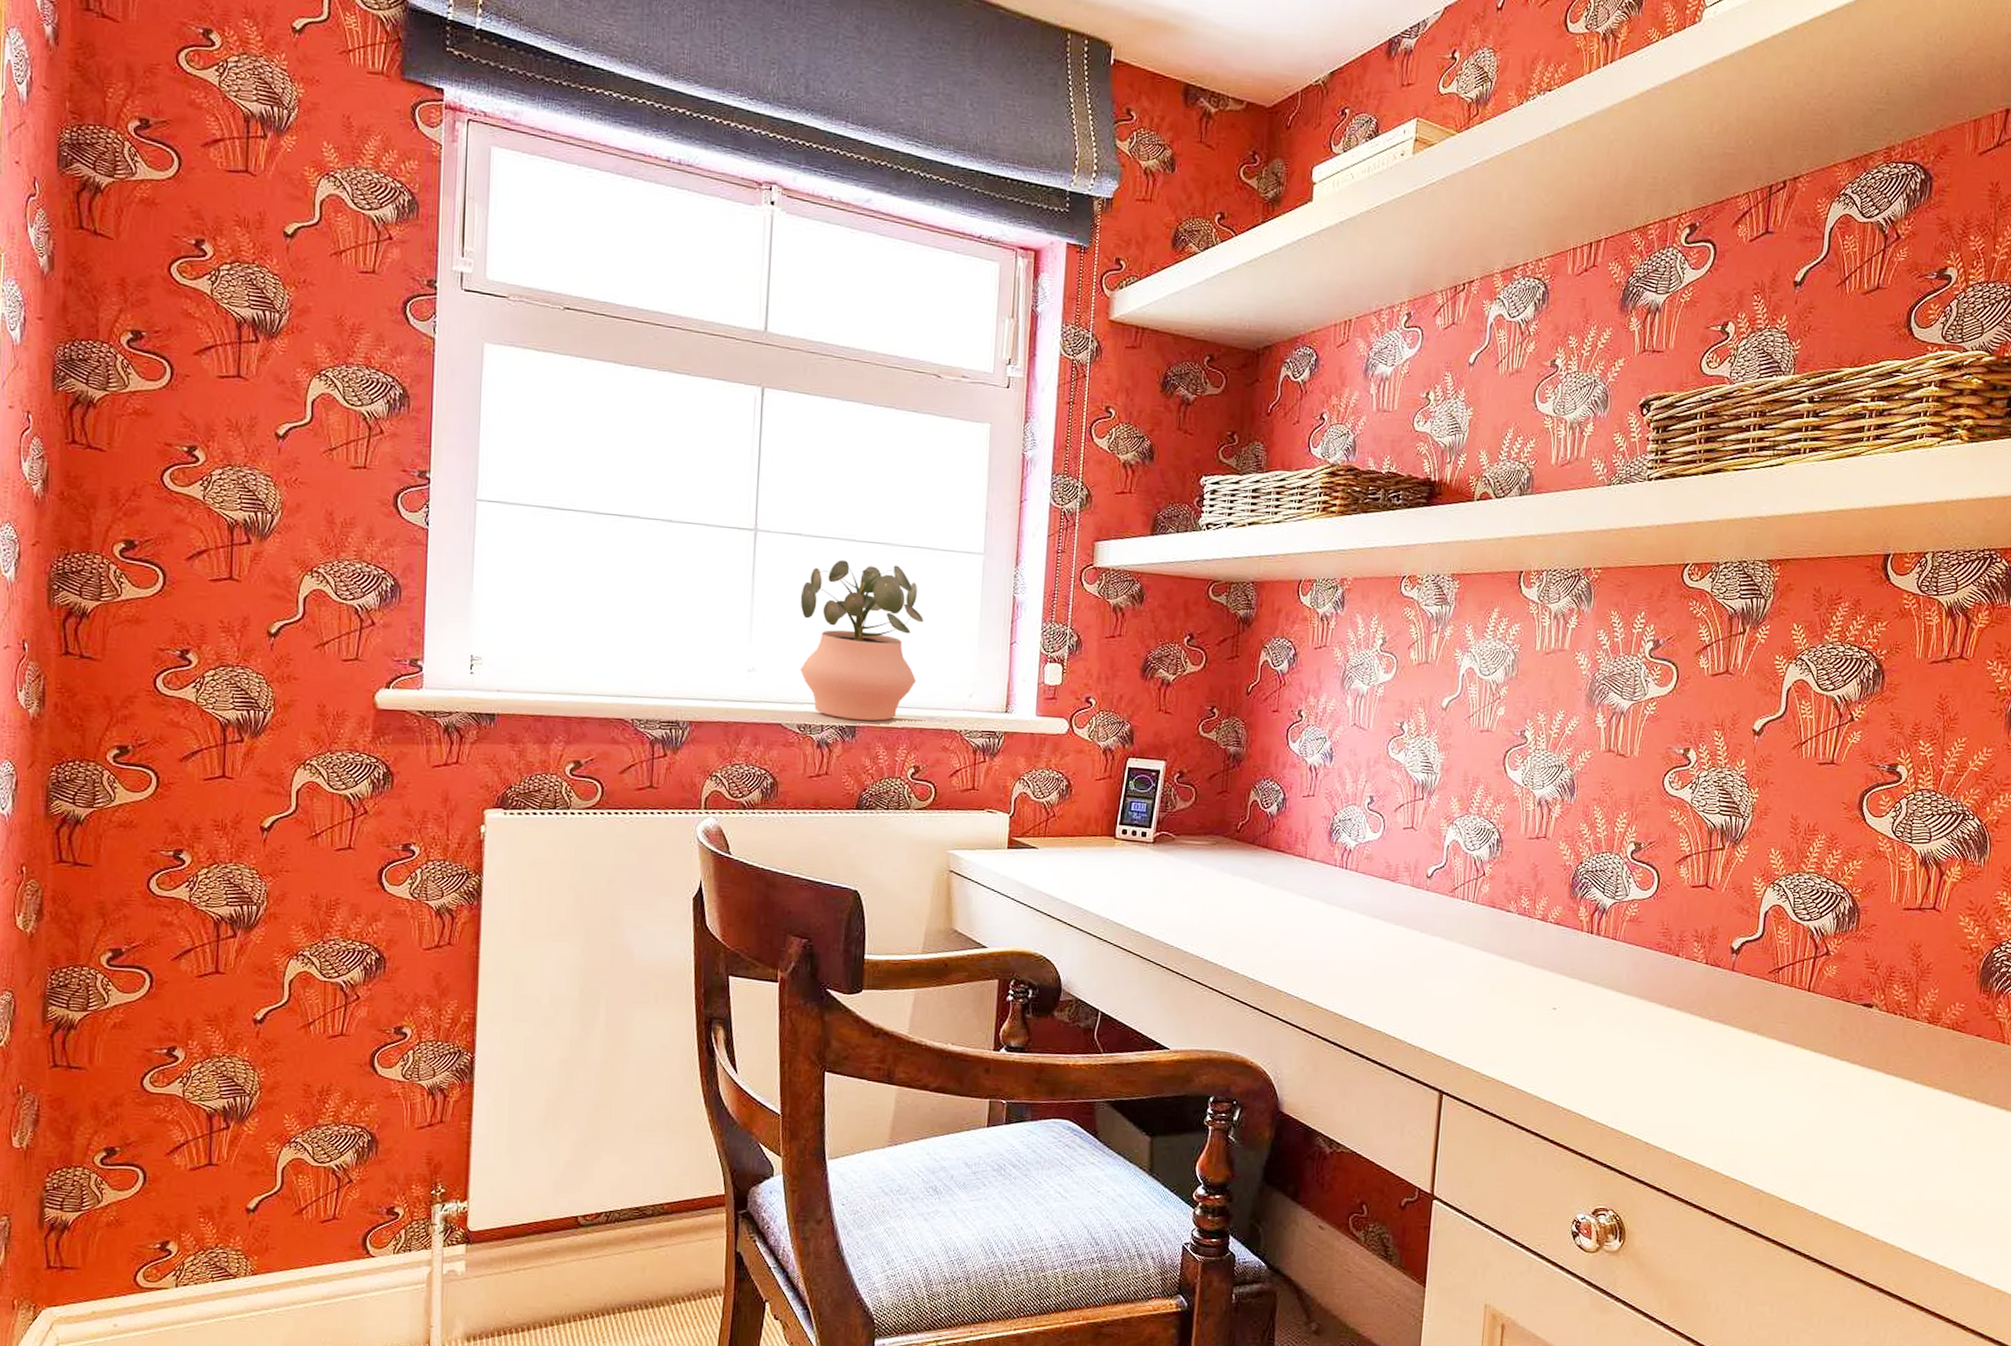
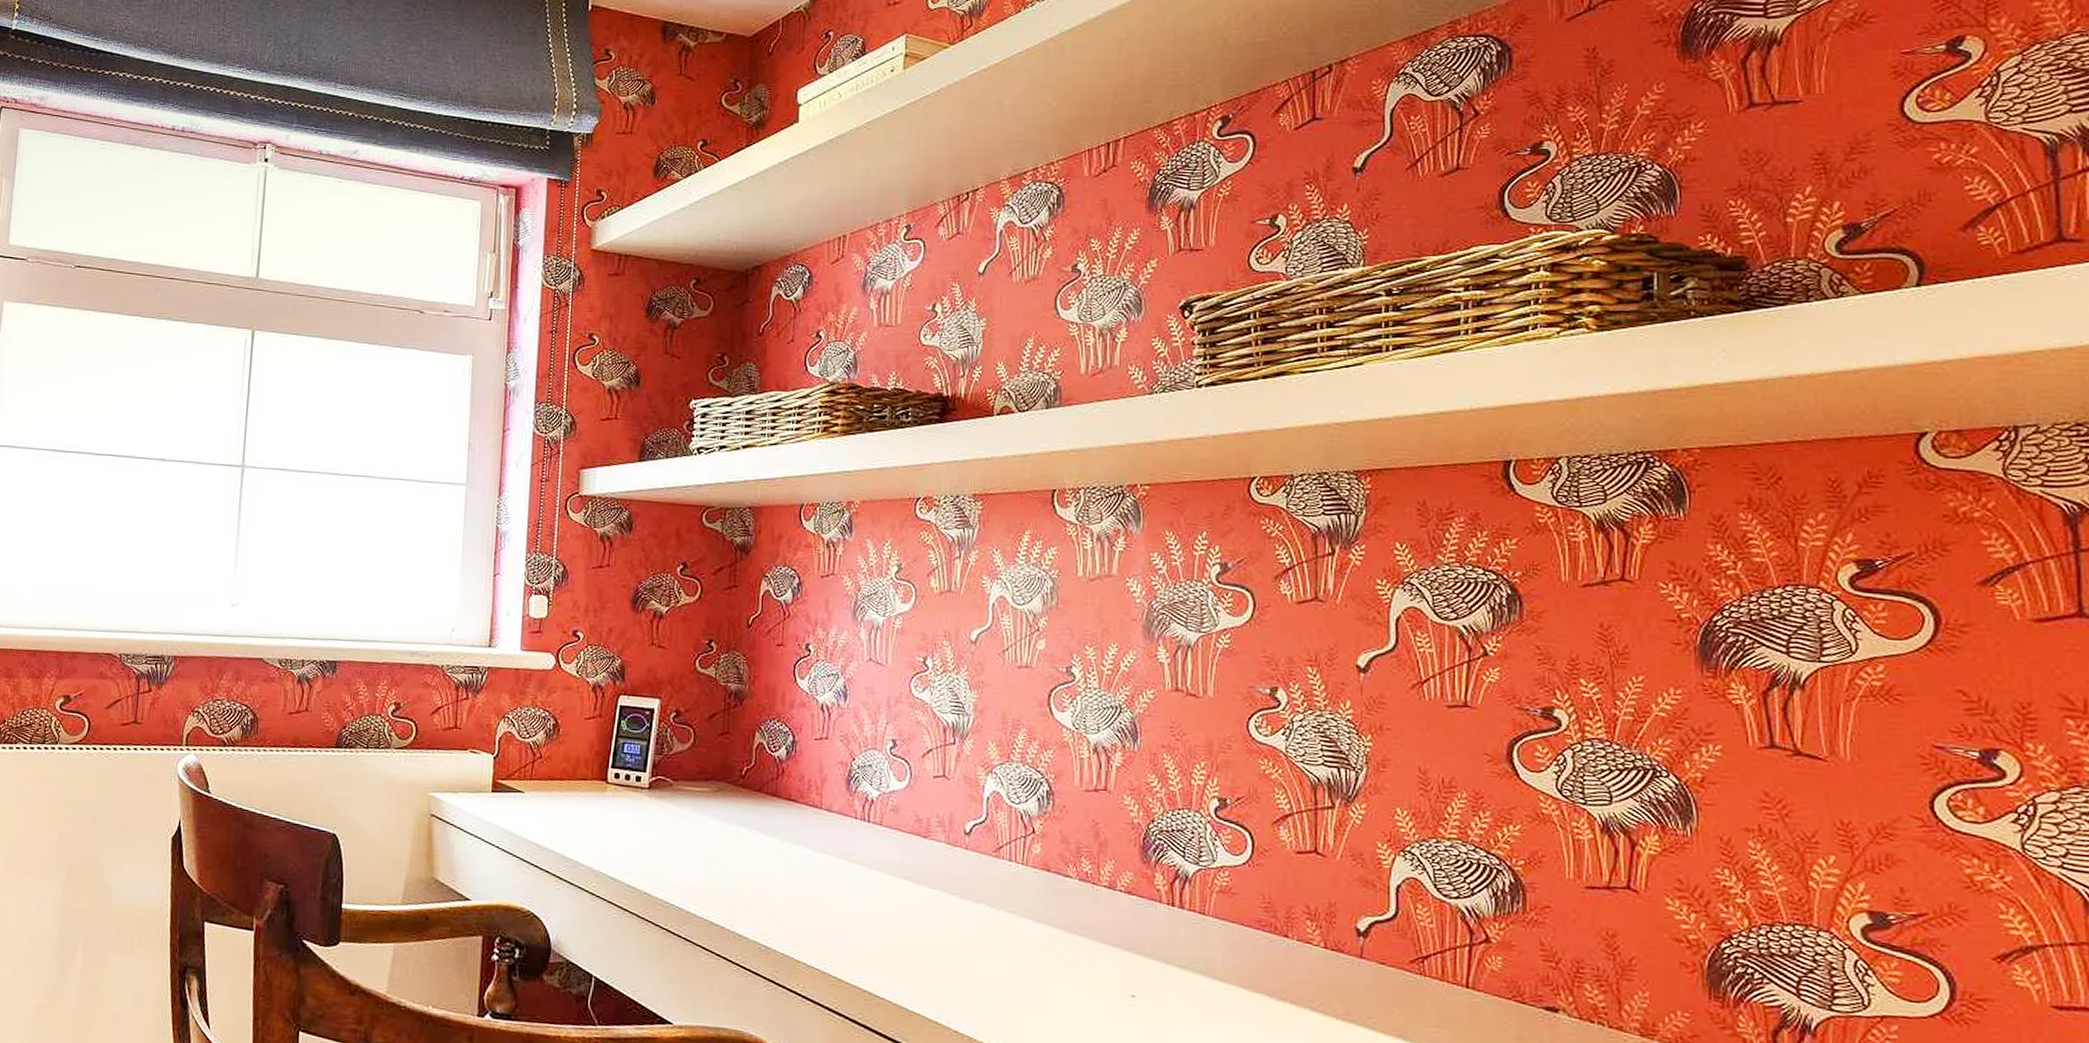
potted plant: present [800,559,923,721] -> none [283,493,405,656]

